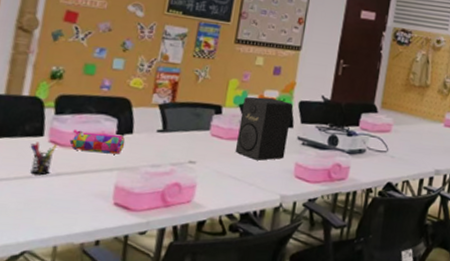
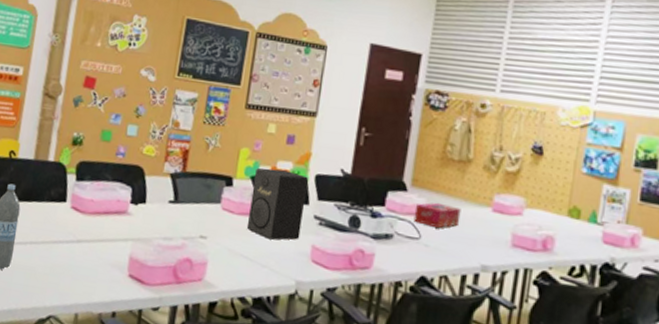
pen holder: present [30,141,57,176] -> none [55,207,78,242]
pencil case: present [69,129,126,155] -> none [88,196,139,225]
tissue box: none [382,121,420,142] -> present [413,202,461,229]

